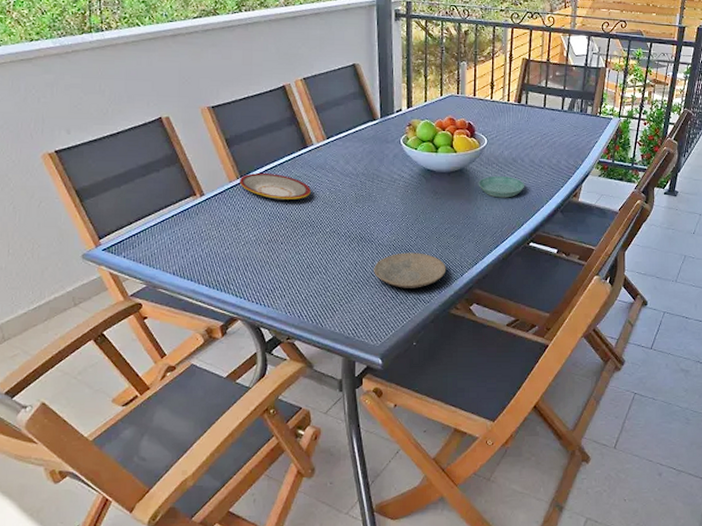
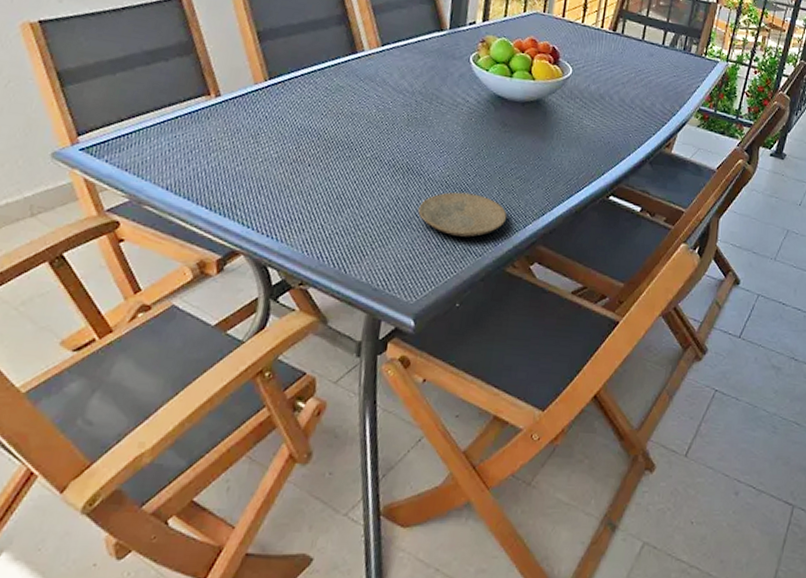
plate: present [239,173,311,200] -> none [266,76,354,114]
saucer: present [478,176,525,198] -> none [556,112,612,141]

